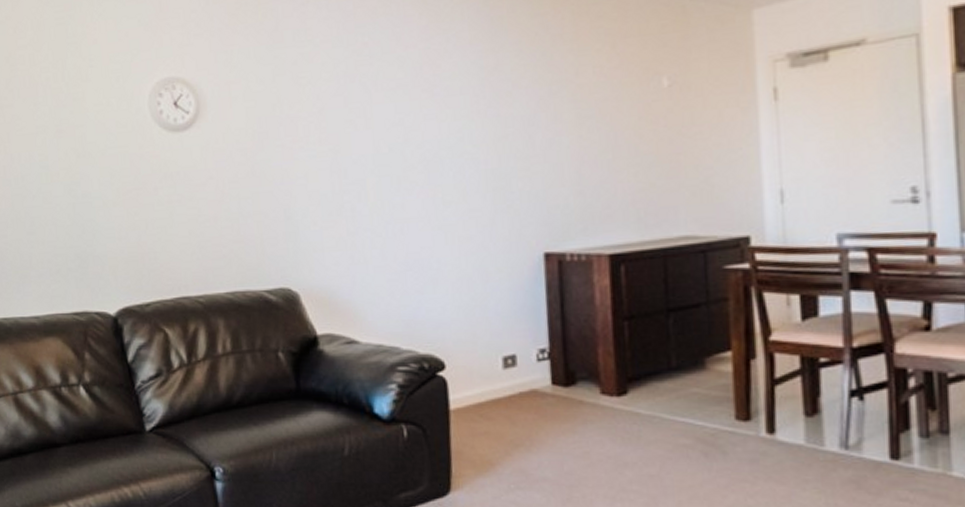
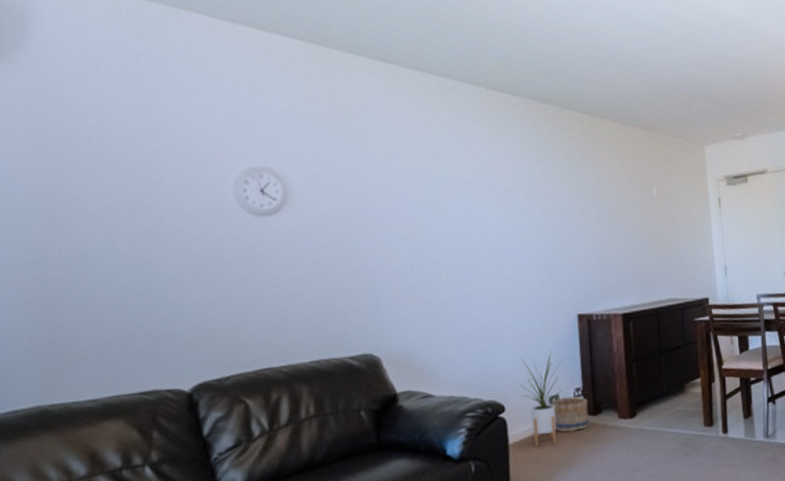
house plant: none [464,297,524,418] -> present [520,350,564,447]
basket: none [505,359,558,405] -> present [551,396,589,433]

